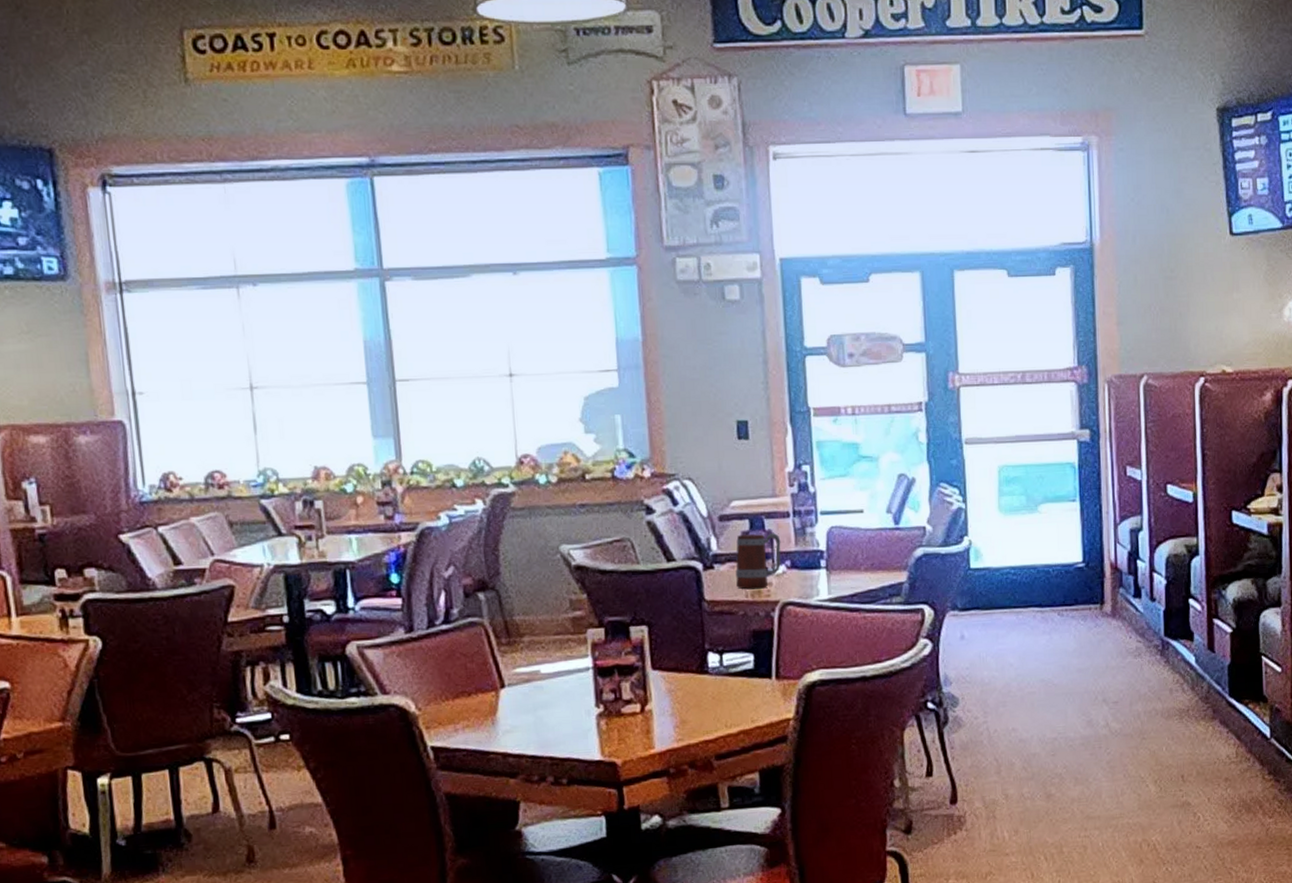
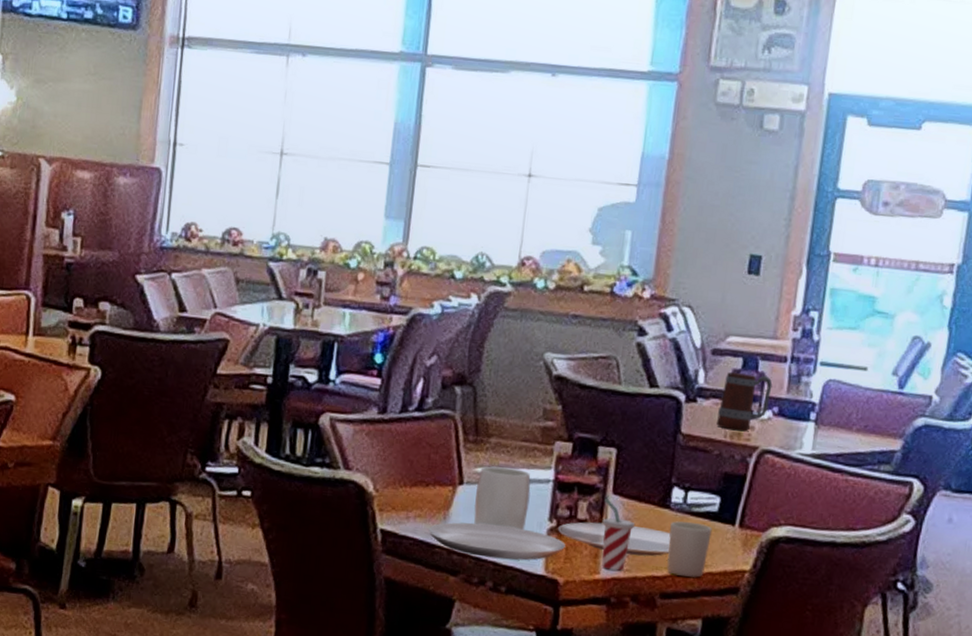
plate: none [479,719,617,754] -> present [428,522,566,561]
mug: none [518,662,574,724] -> present [473,466,531,530]
plate: none [606,695,717,725] -> present [558,522,671,556]
beverage cup: none [645,674,679,743] -> present [601,497,636,571]
mug: none [712,682,752,735] -> present [666,521,712,578]

